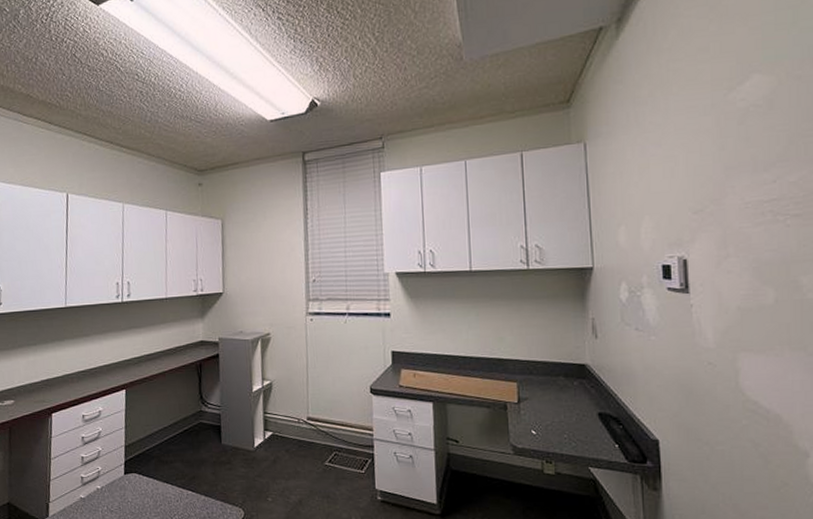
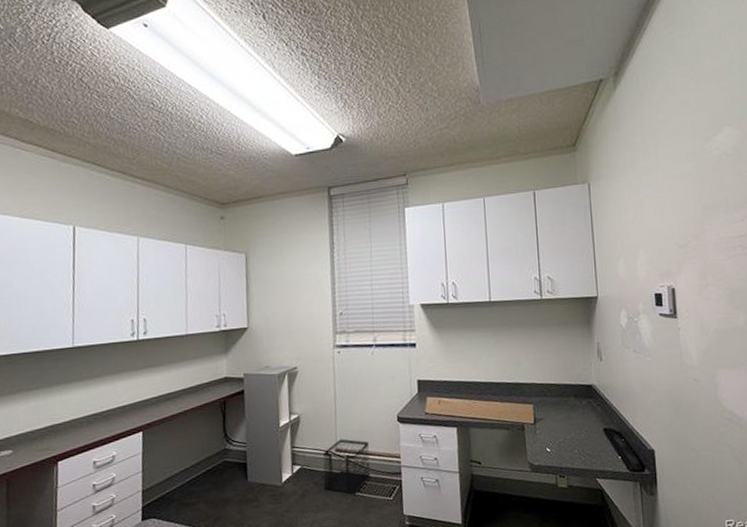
wastebasket: none [294,407,343,465] -> present [323,439,371,495]

